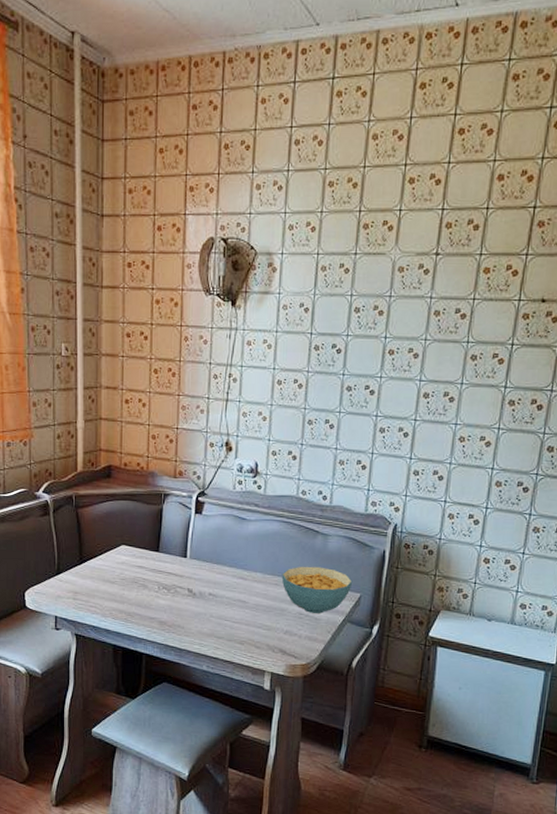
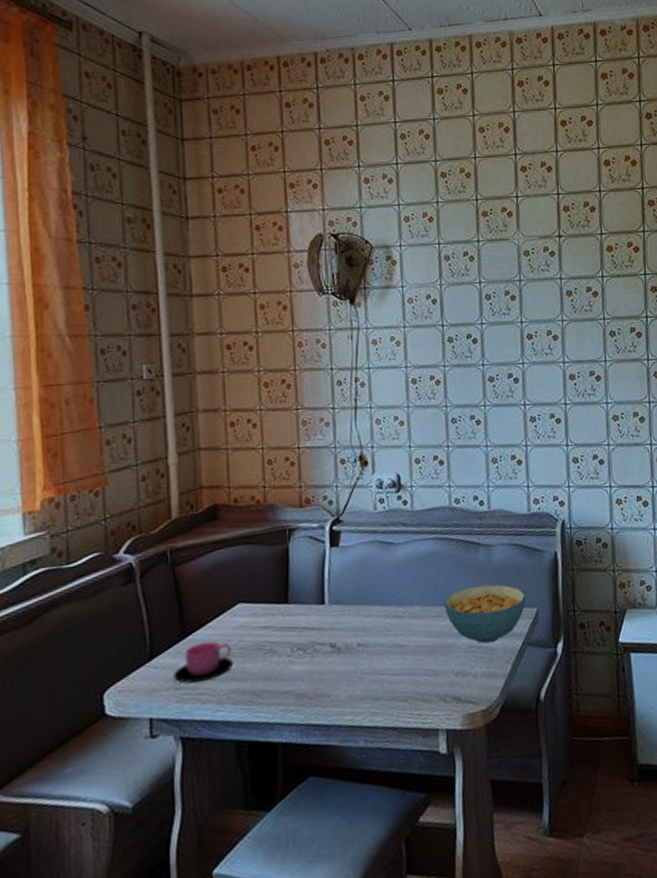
cup: none [73,569,116,598] -> present [173,641,234,684]

